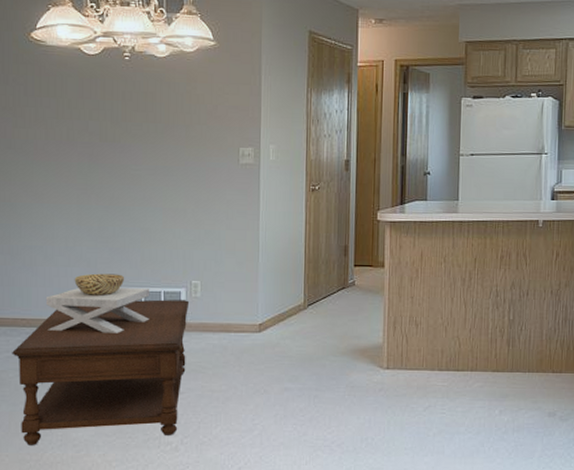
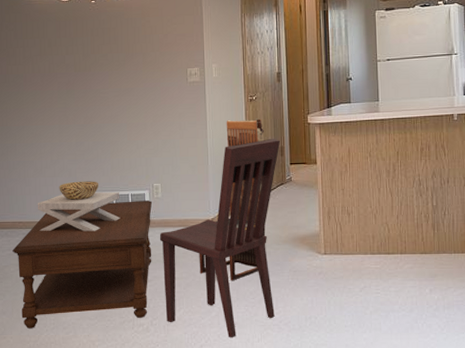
dining chair: none [195,236,344,459] -> present [159,139,280,337]
dining chair: none [242,210,327,395] -> present [199,118,266,280]

